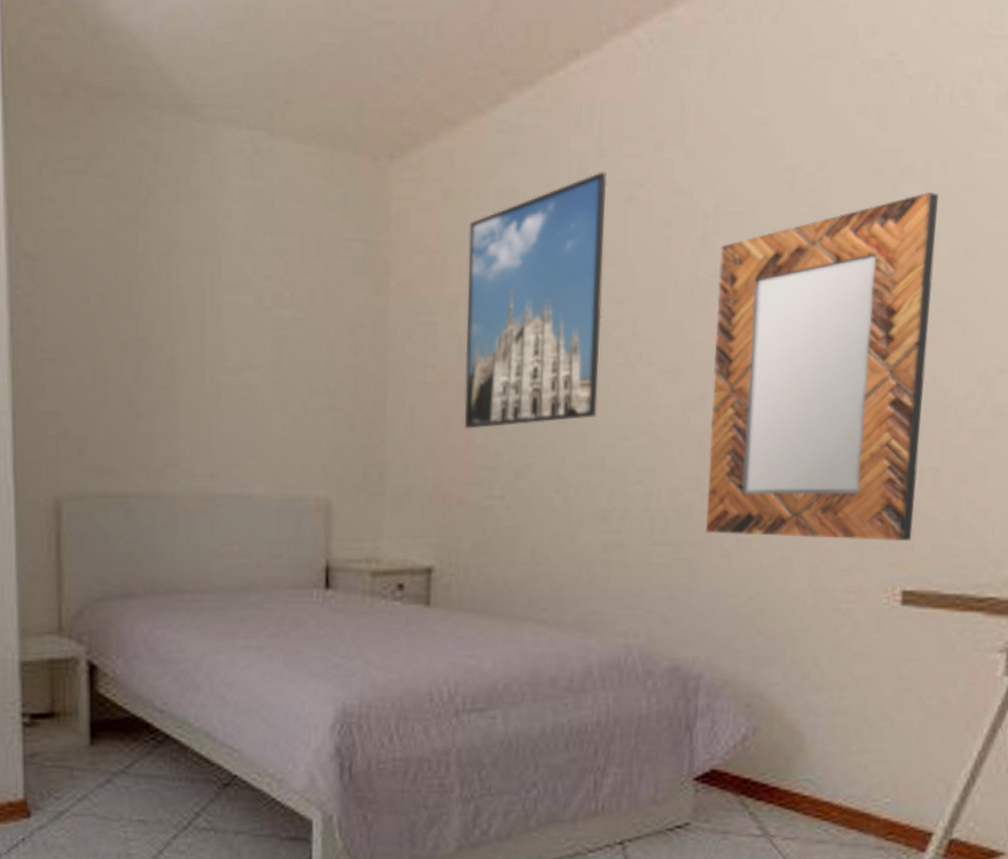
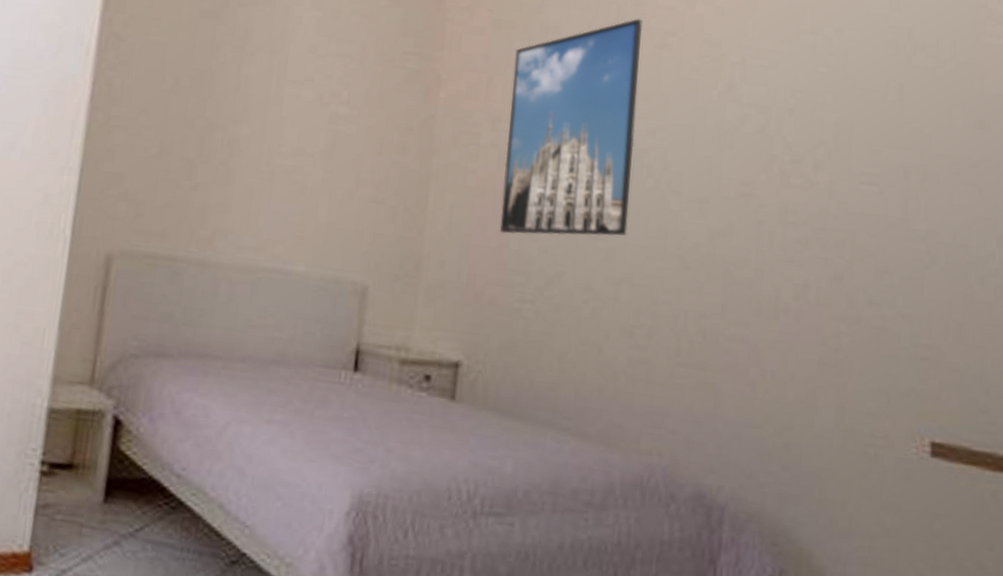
home mirror: present [705,192,939,542] -> none [730,67,950,393]

